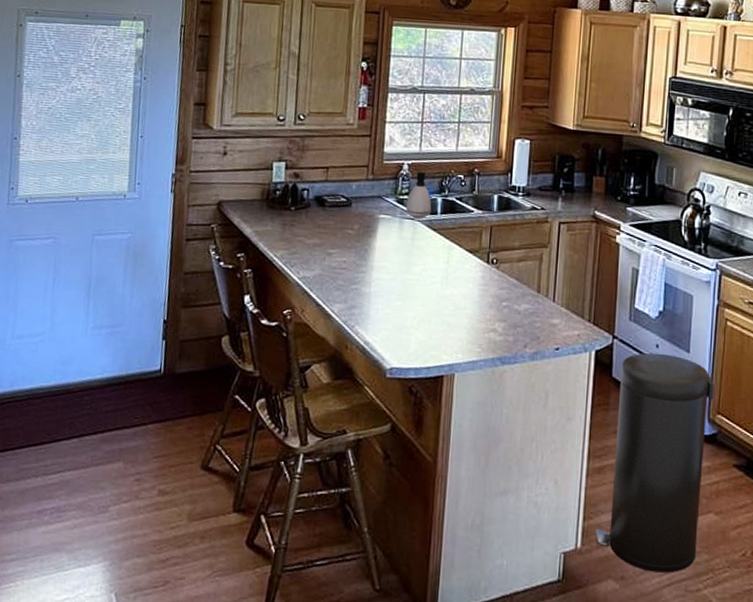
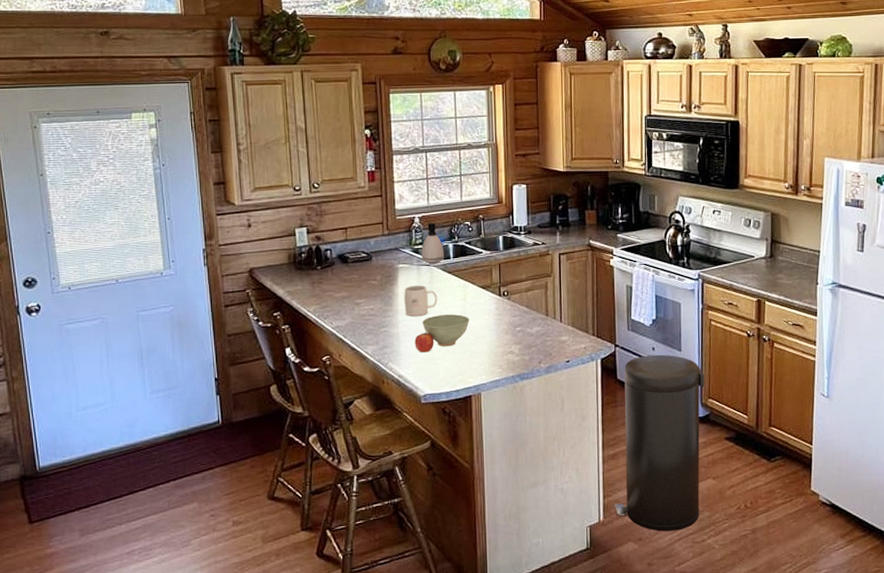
mug: none [380,239,419,276] -> present [404,285,438,316]
fruit: none [386,295,409,319] -> present [415,332,434,353]
bowl: none [398,277,451,315] -> present [422,314,470,347]

